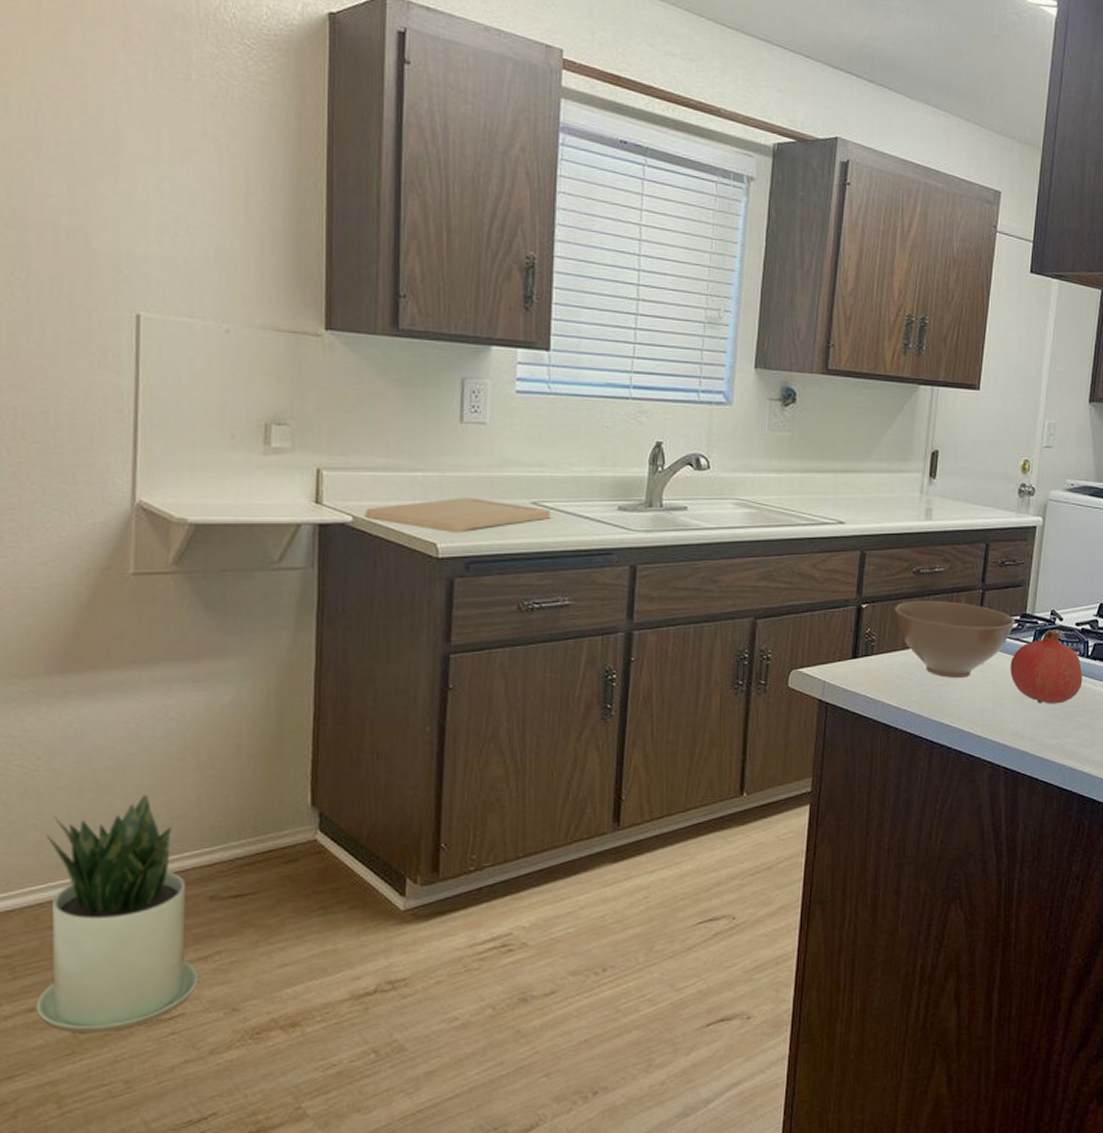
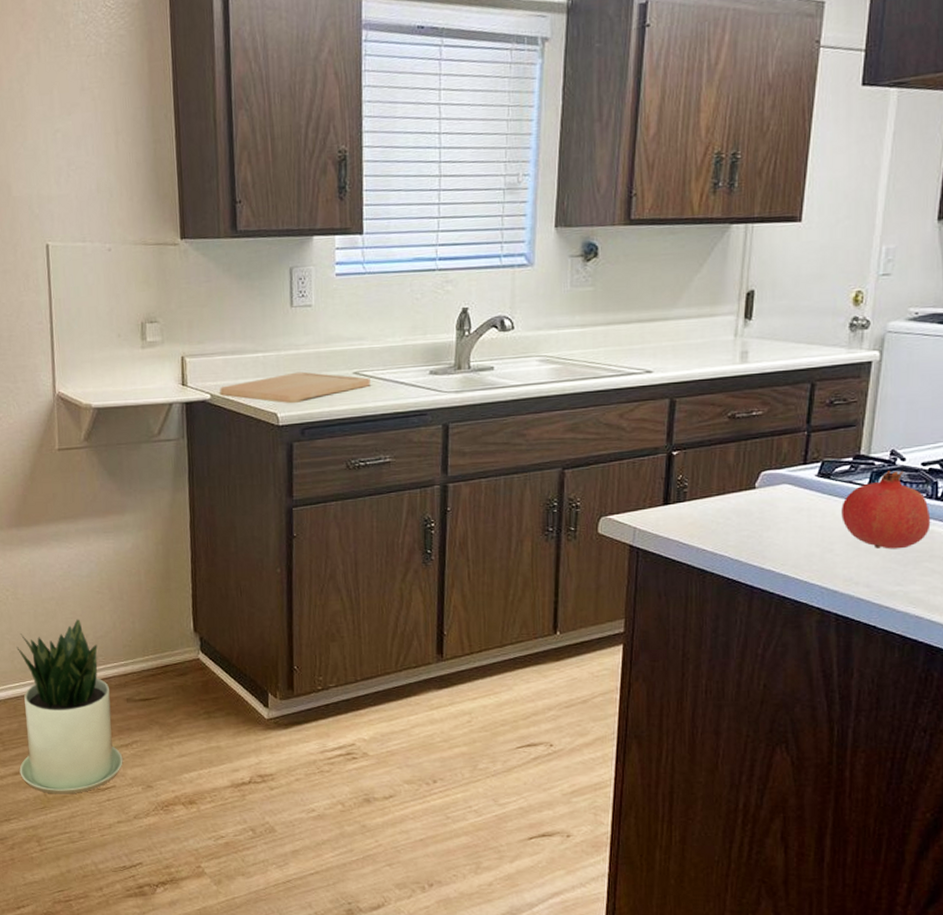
bowl: present [894,600,1016,679] -> none [708,444,848,524]

